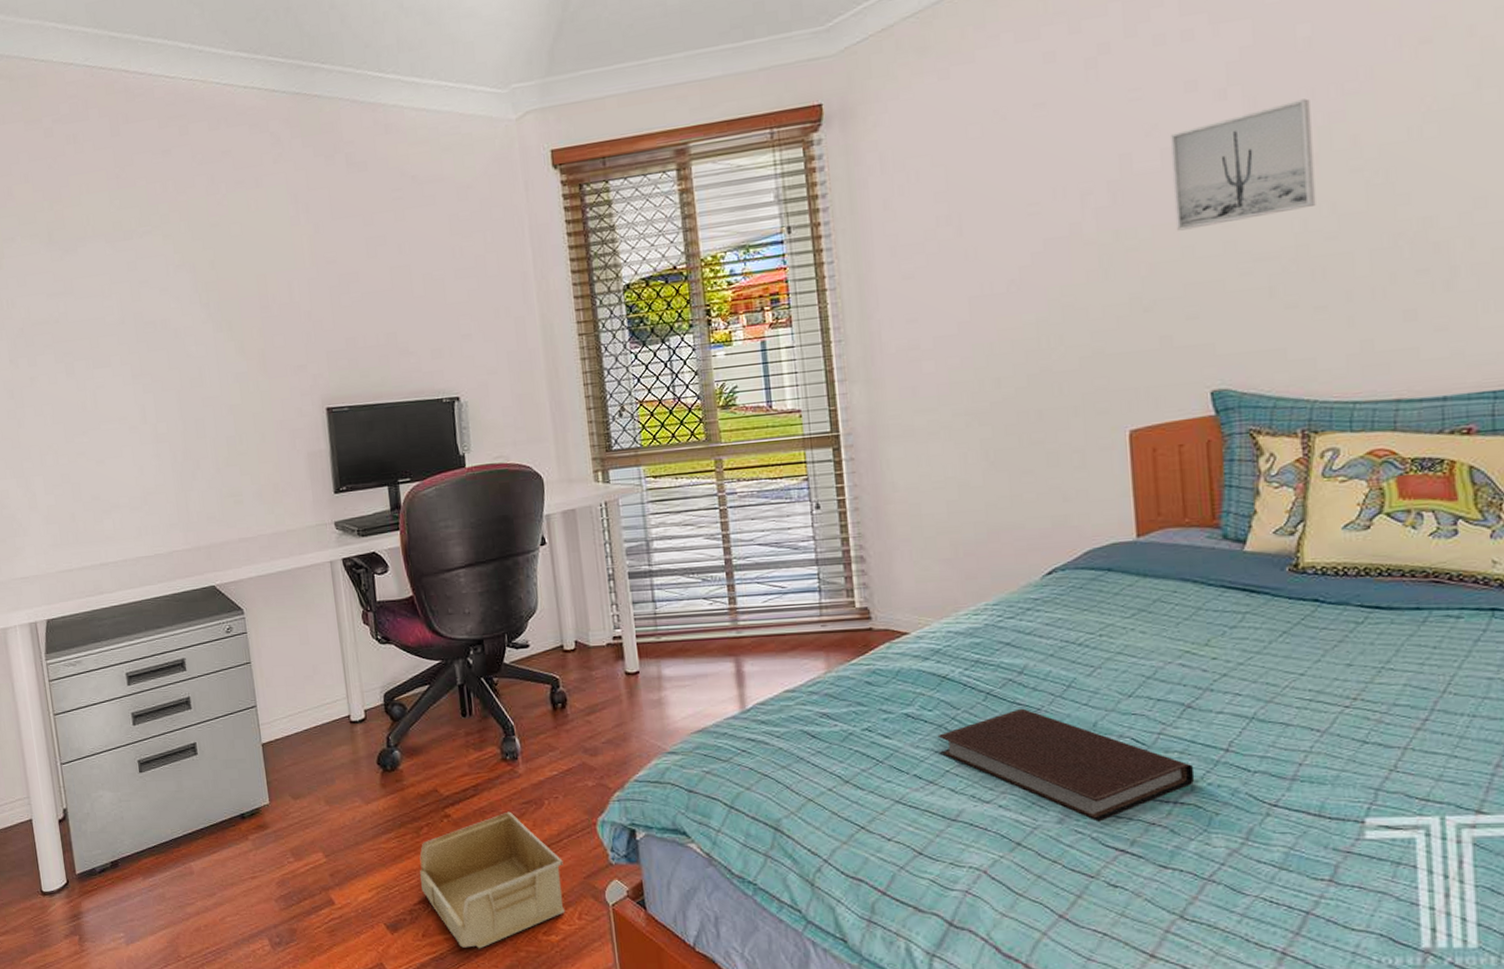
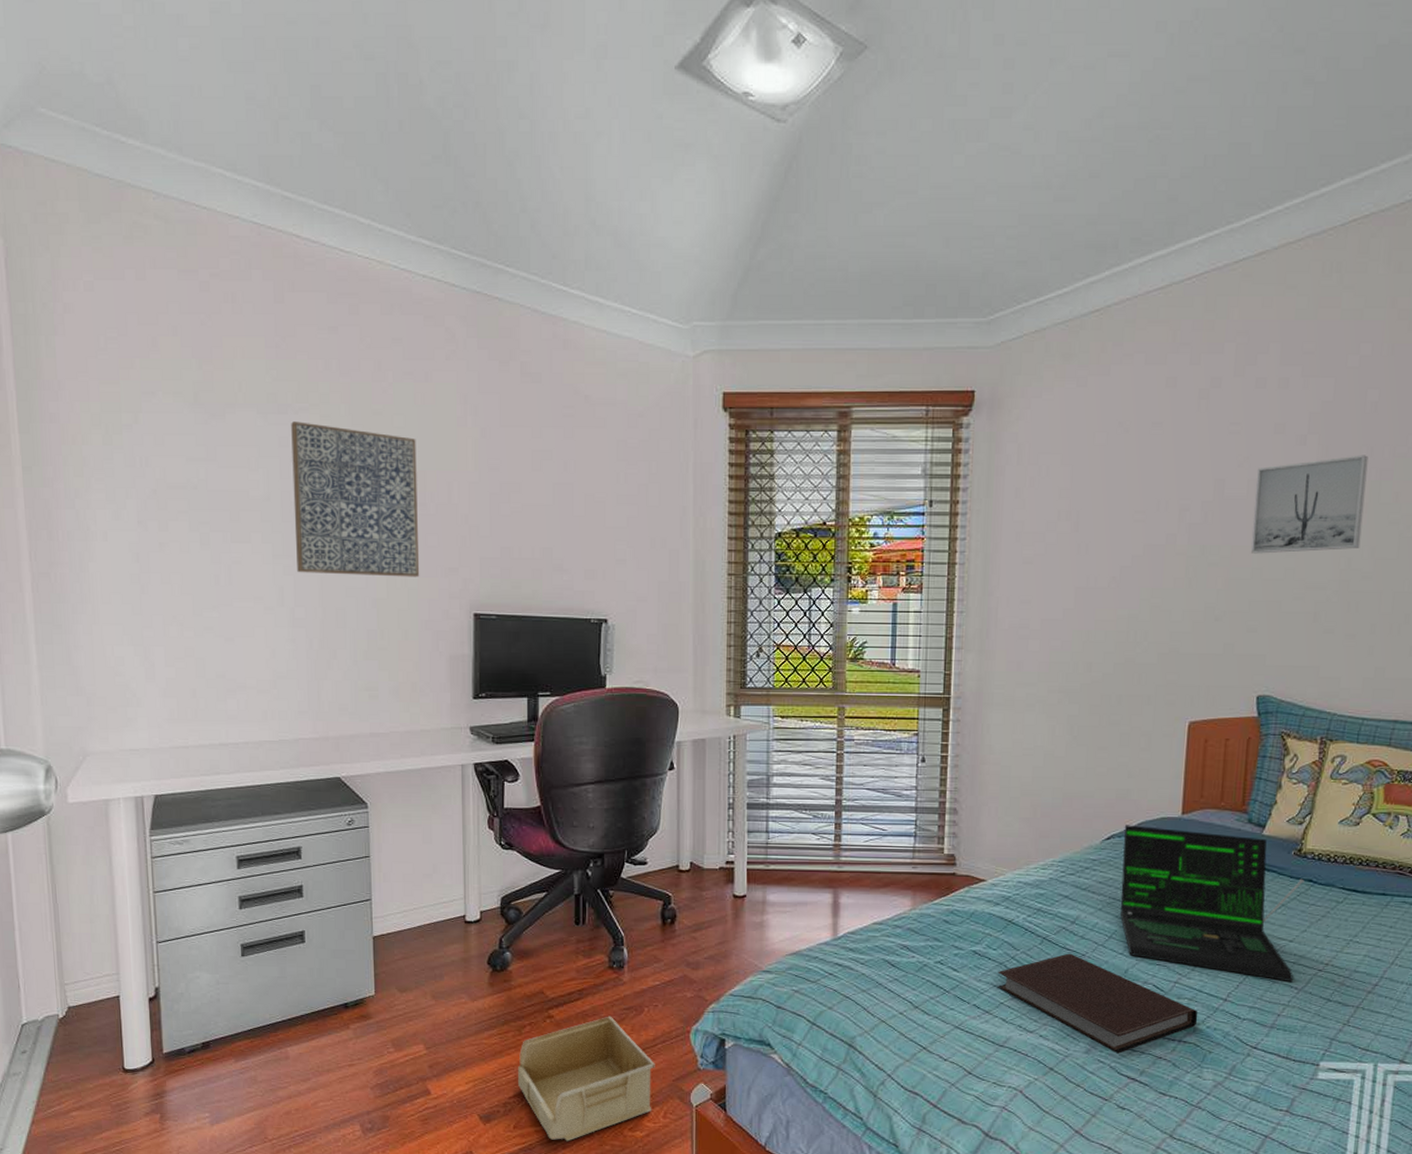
wall art: none [137,243,271,390] -> present [291,421,420,577]
laptop: none [1067,555,1312,724] -> present [1120,825,1305,983]

